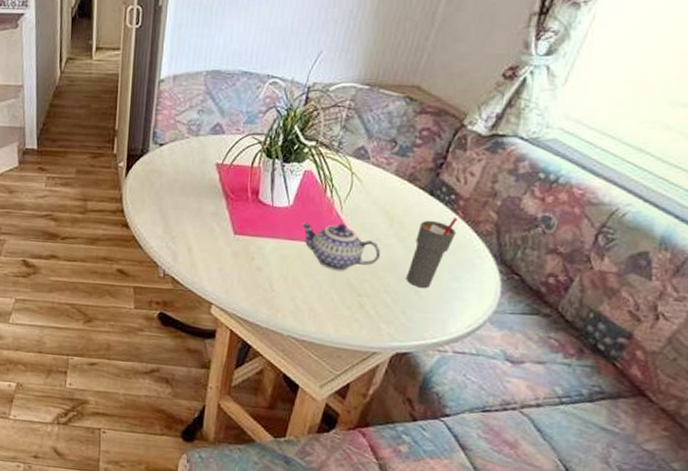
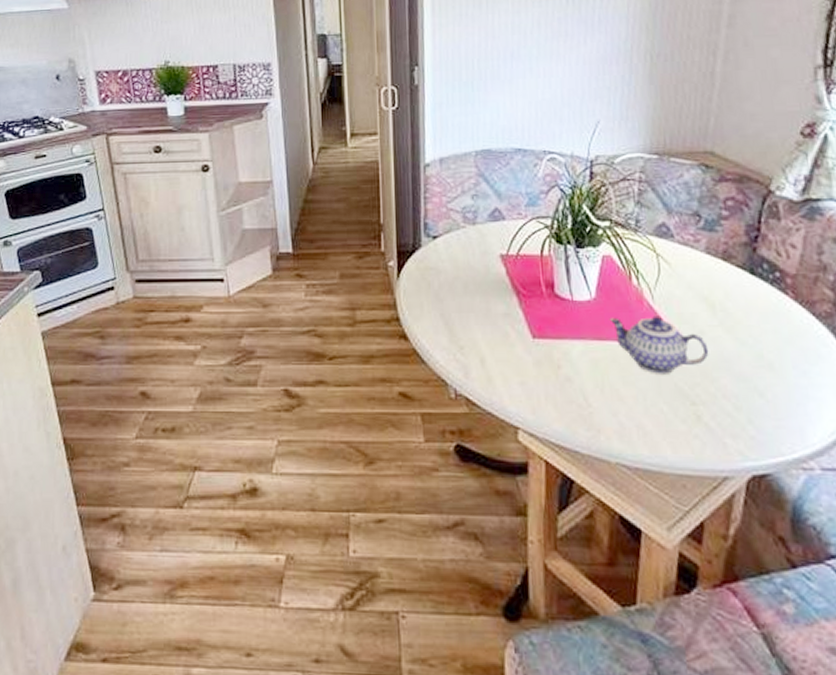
cup: present [406,218,458,288] -> none [744,299,791,388]

